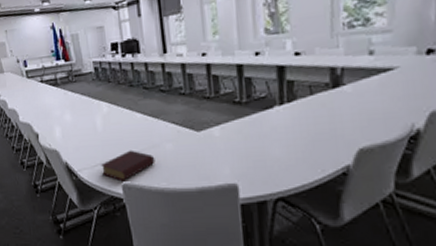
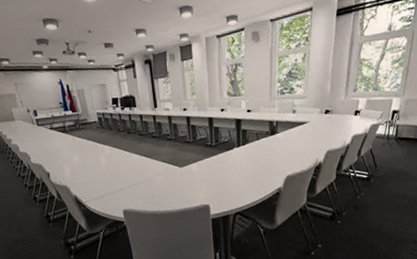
book: present [100,150,156,182] -> none [105,183,149,209]

